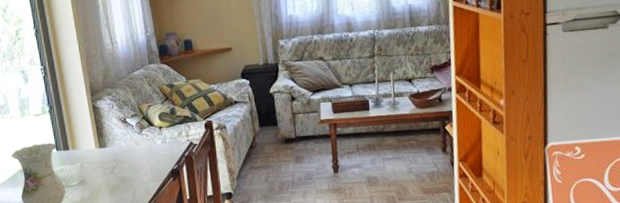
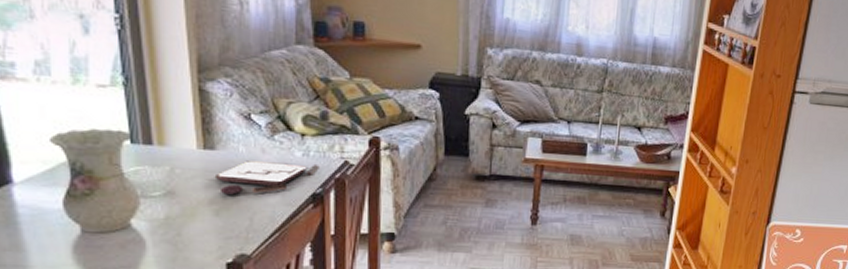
board game: none [108,147,174,178] -> present [214,161,319,195]

